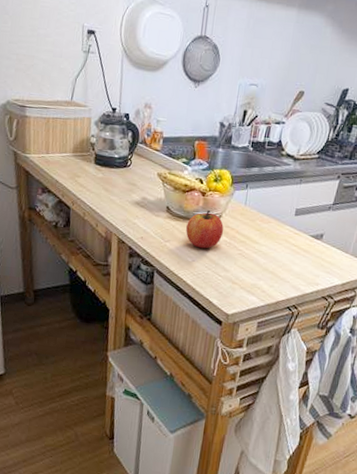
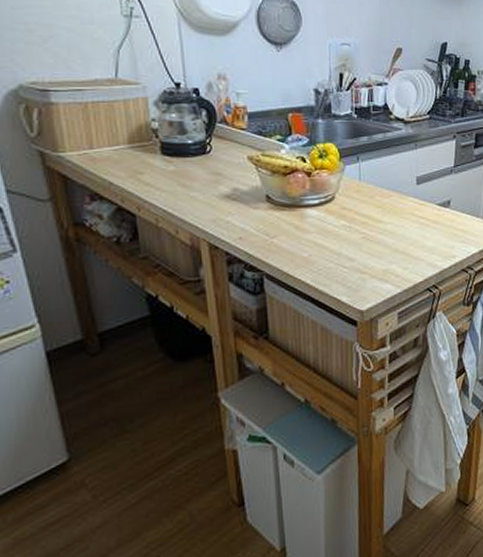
apple: present [186,210,224,249] -> none [294,192,341,239]

